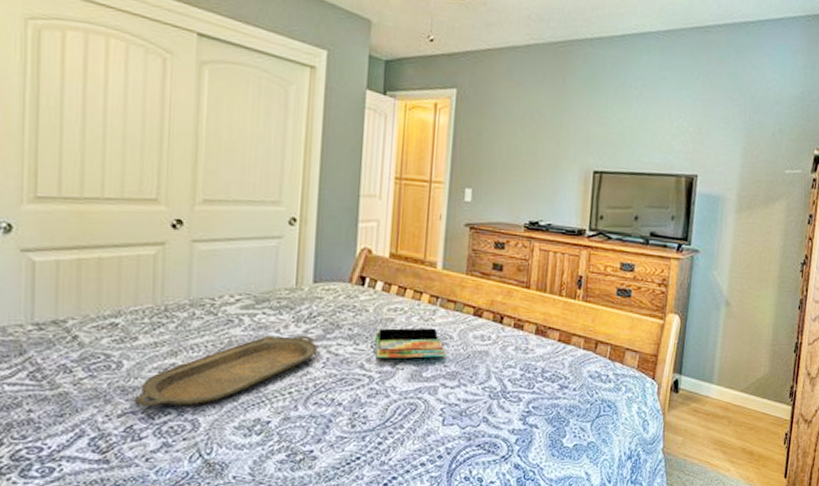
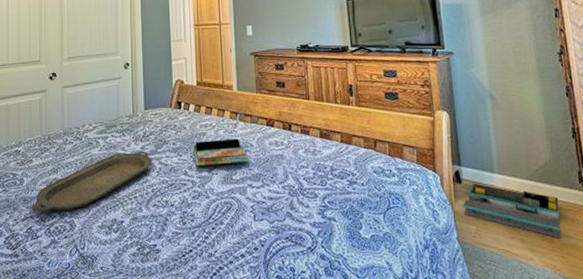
storage bin: none [674,393,767,451] -> present [463,183,562,239]

